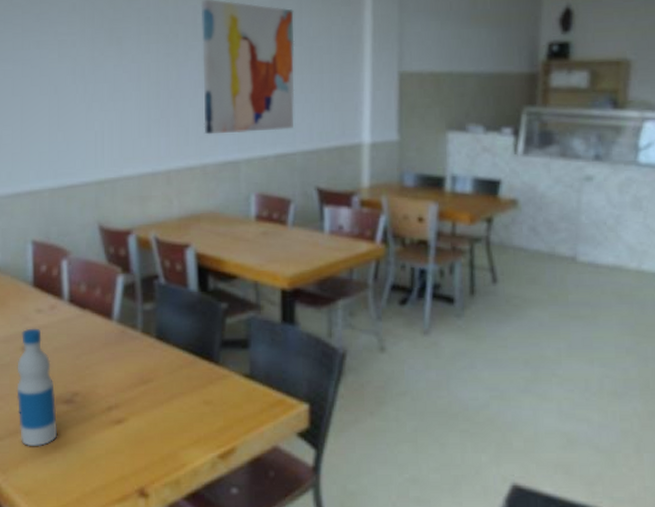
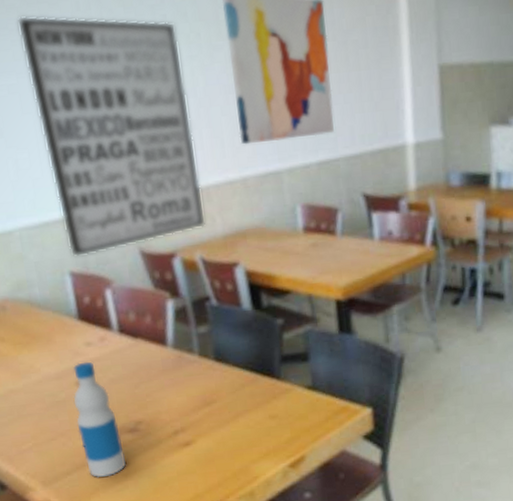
wall art: none [20,13,164,227] -> present [17,16,206,257]

